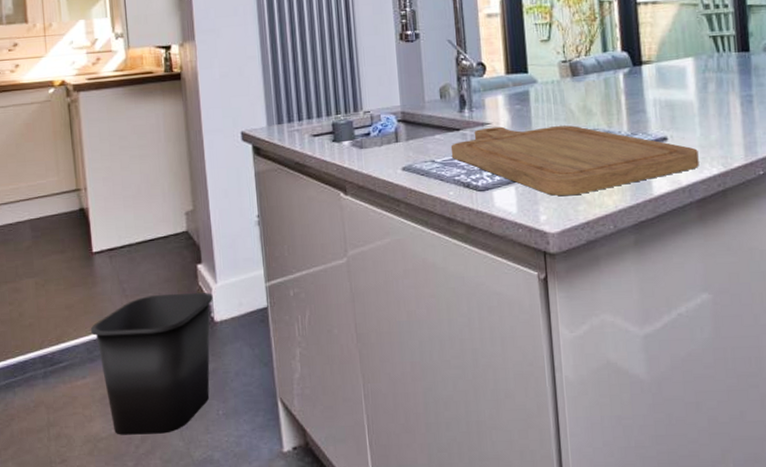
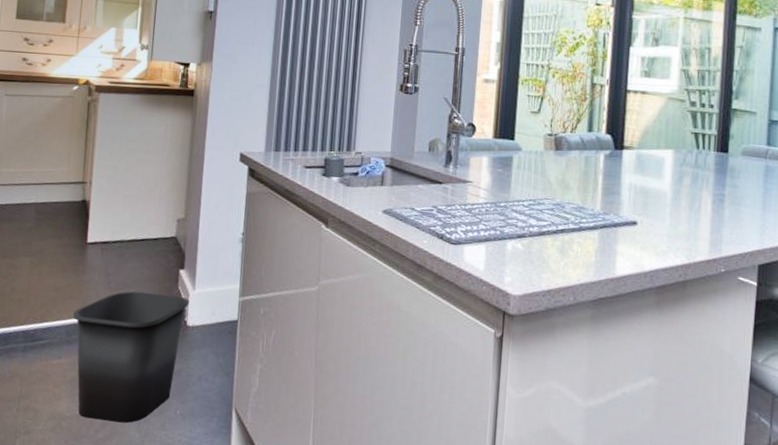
chopping board: present [450,125,699,196] -> none [430,185,665,263]

